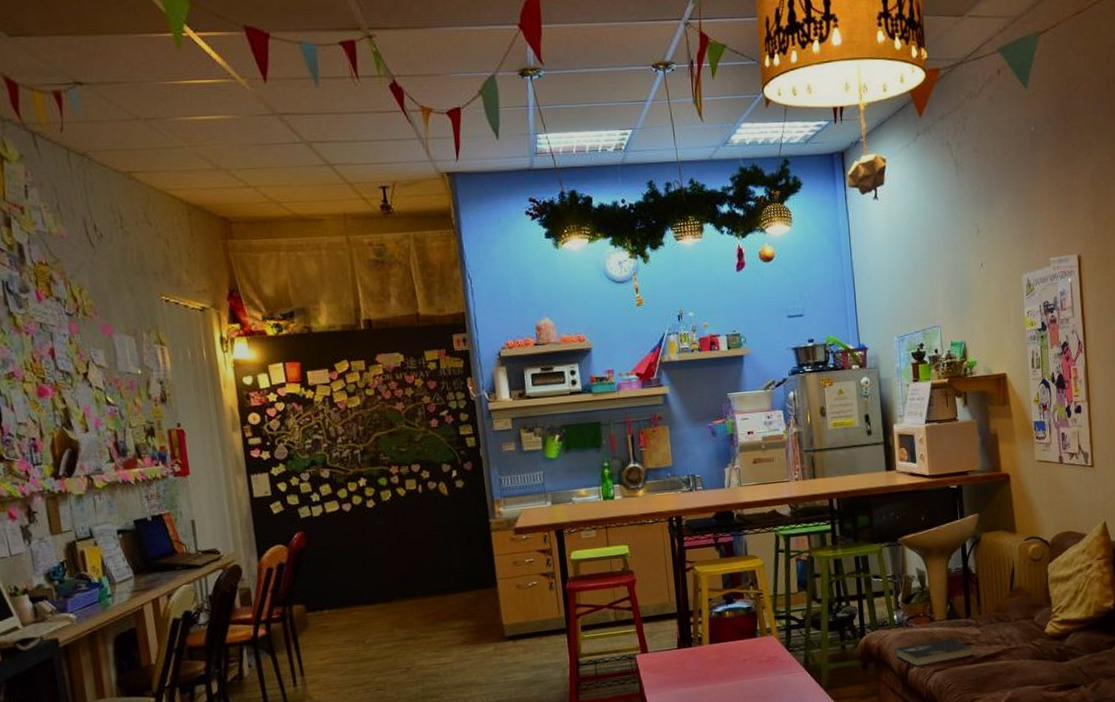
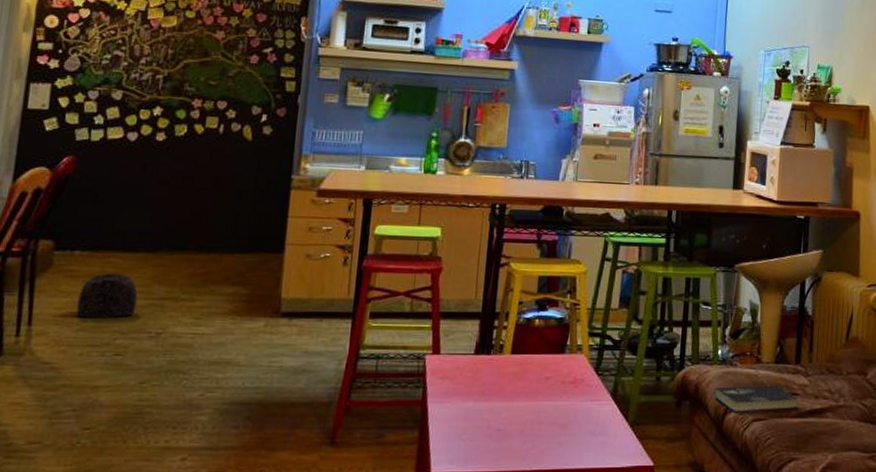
bag: none [336,623,385,663] -> present [76,273,138,317]

